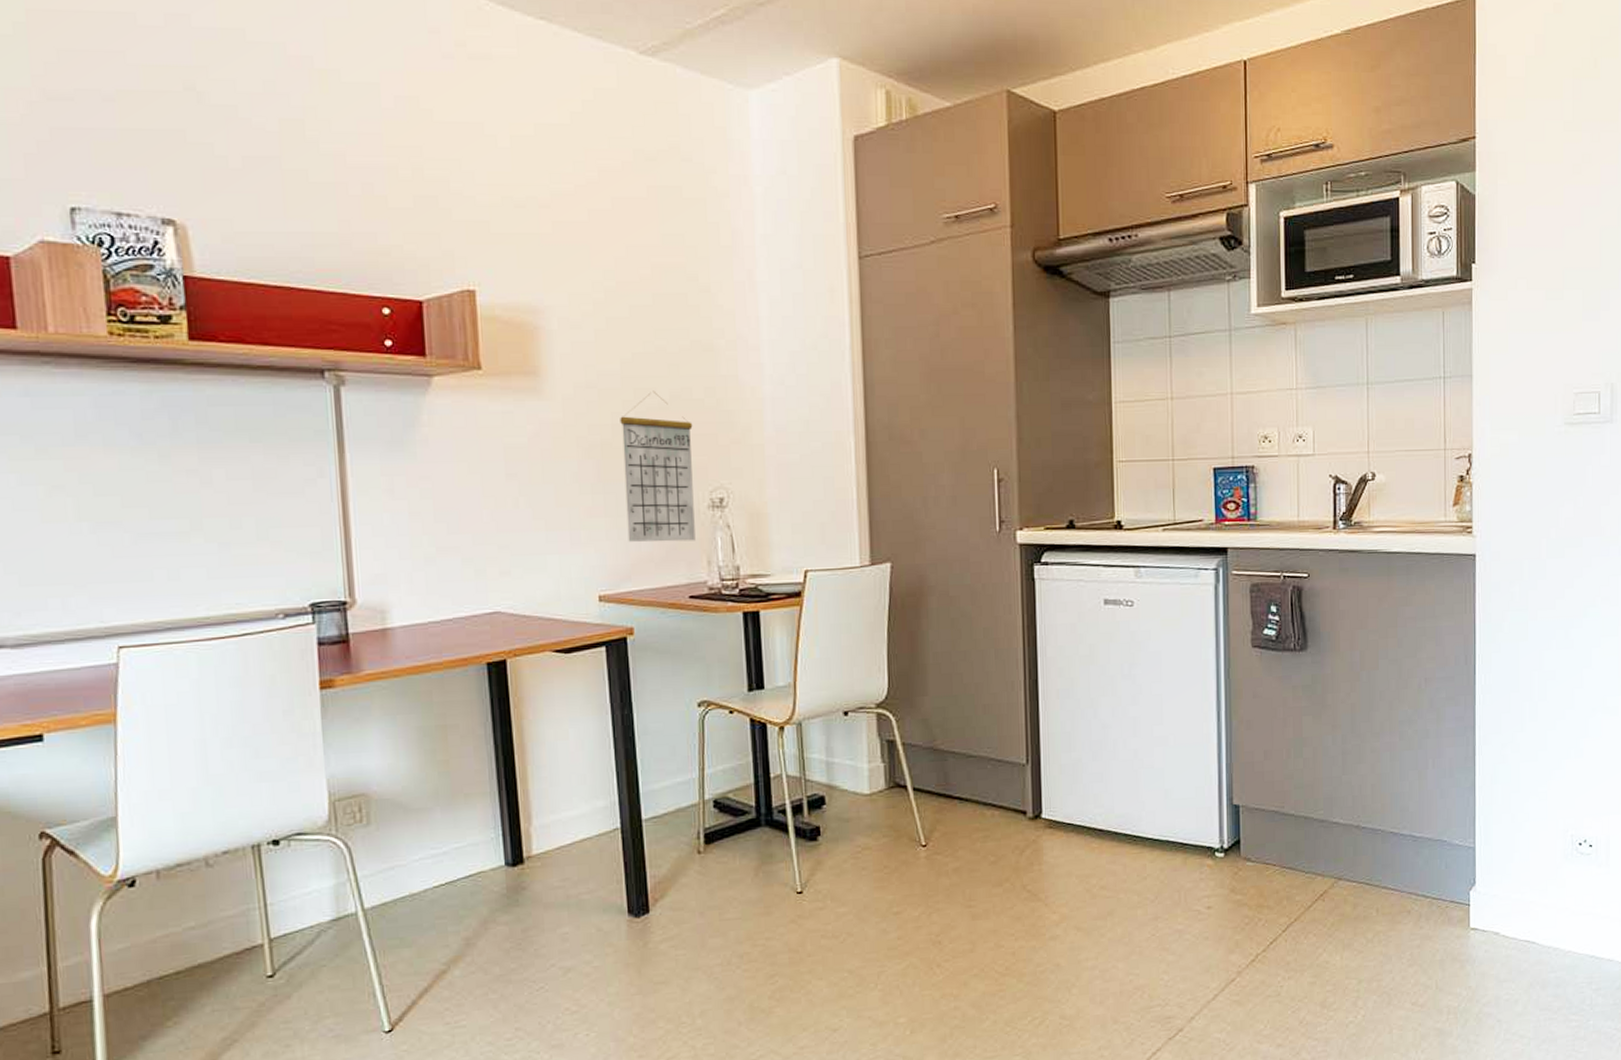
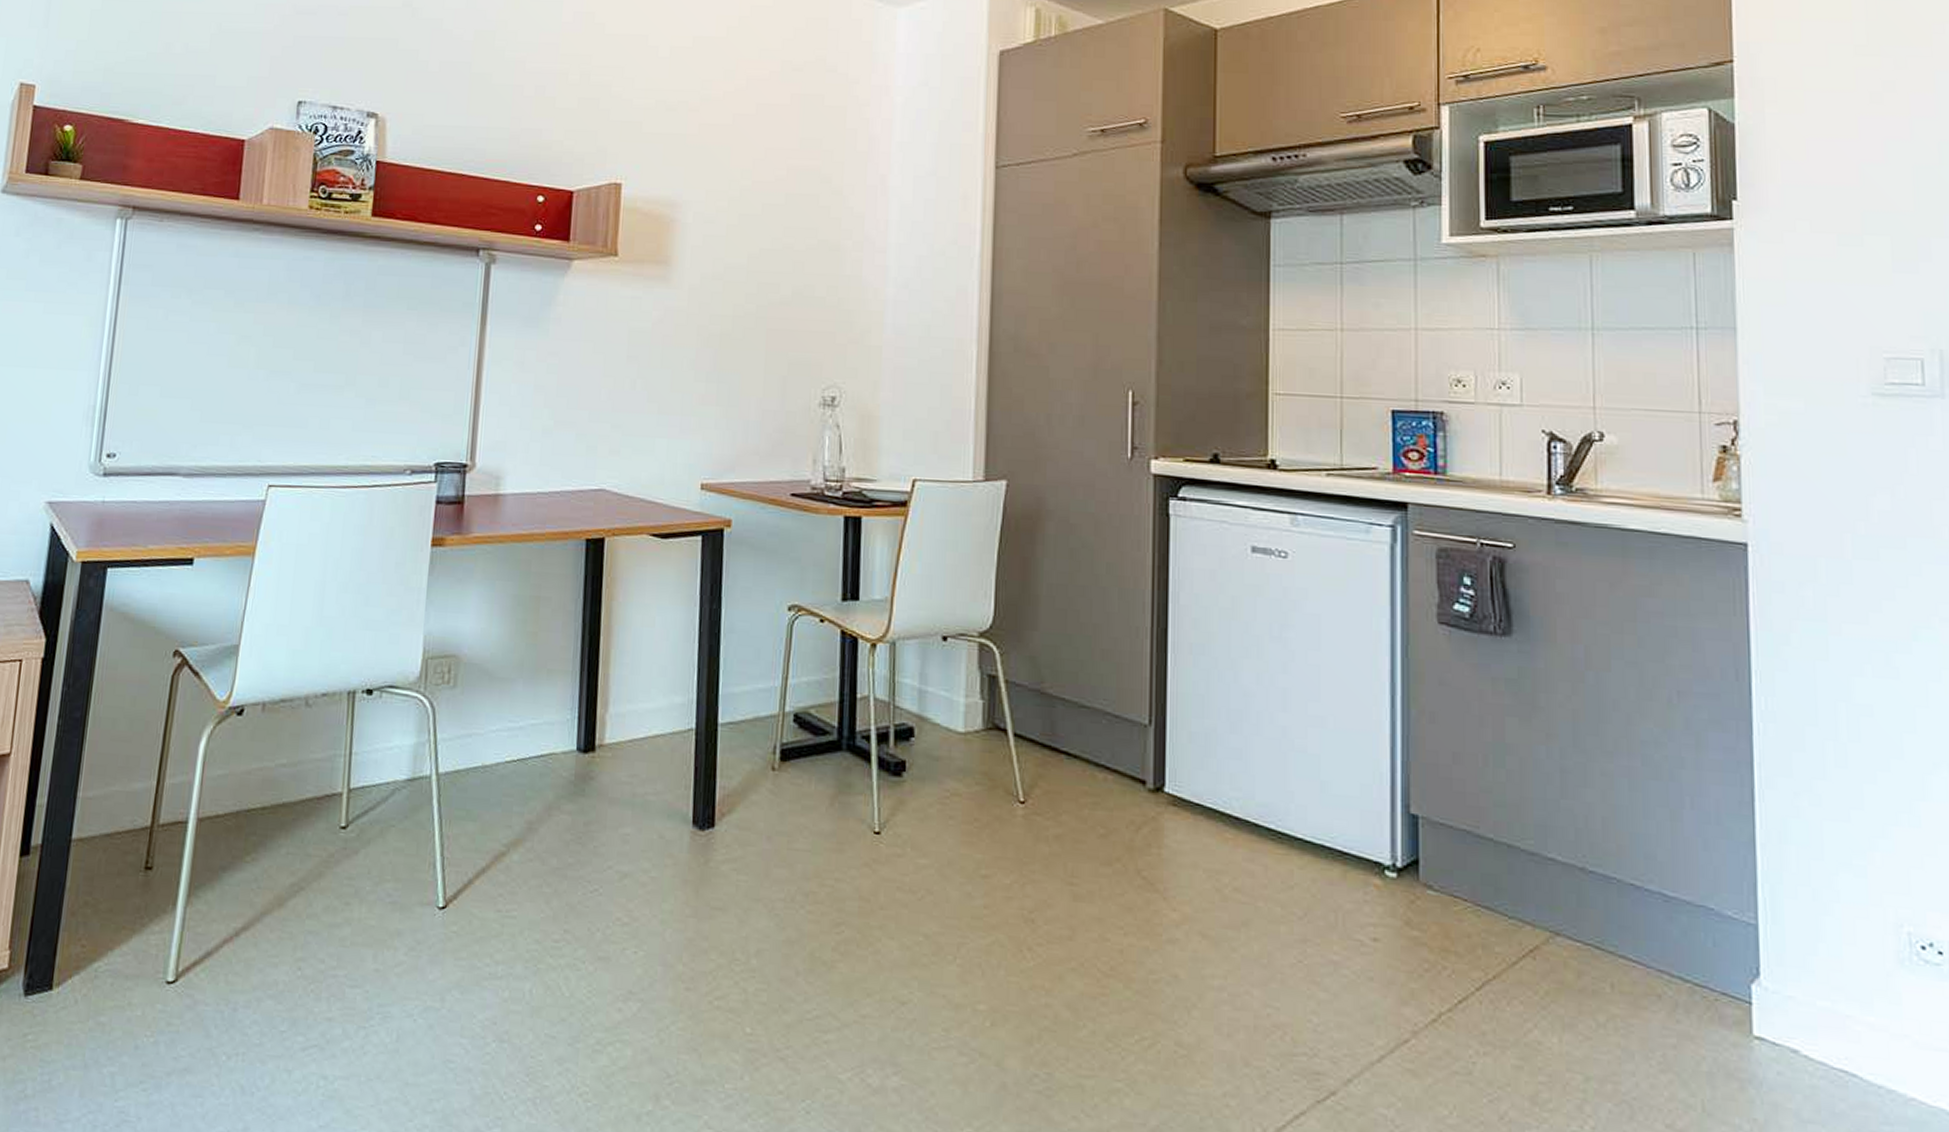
calendar: present [620,390,696,542] -> none [736,286,812,438]

